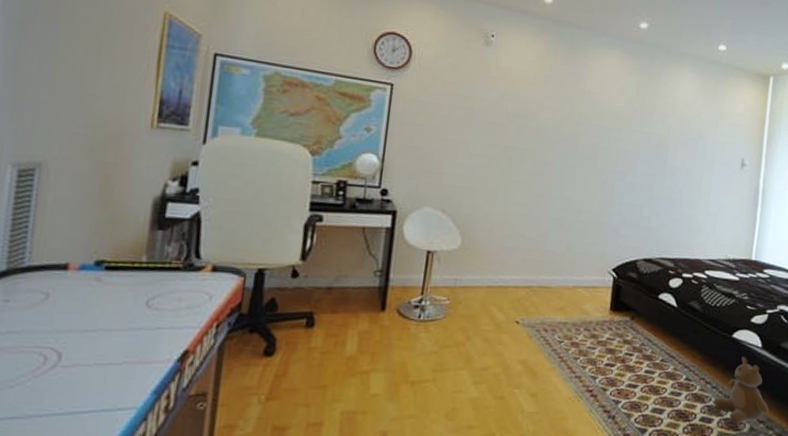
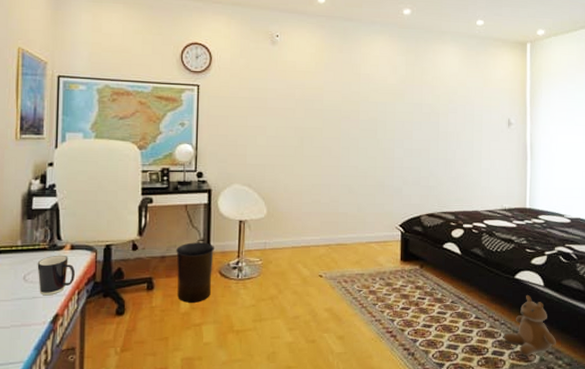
mug: none [165,276,215,327] -> present [37,254,75,296]
waste bin: none [343,272,394,346] -> present [176,242,214,303]

